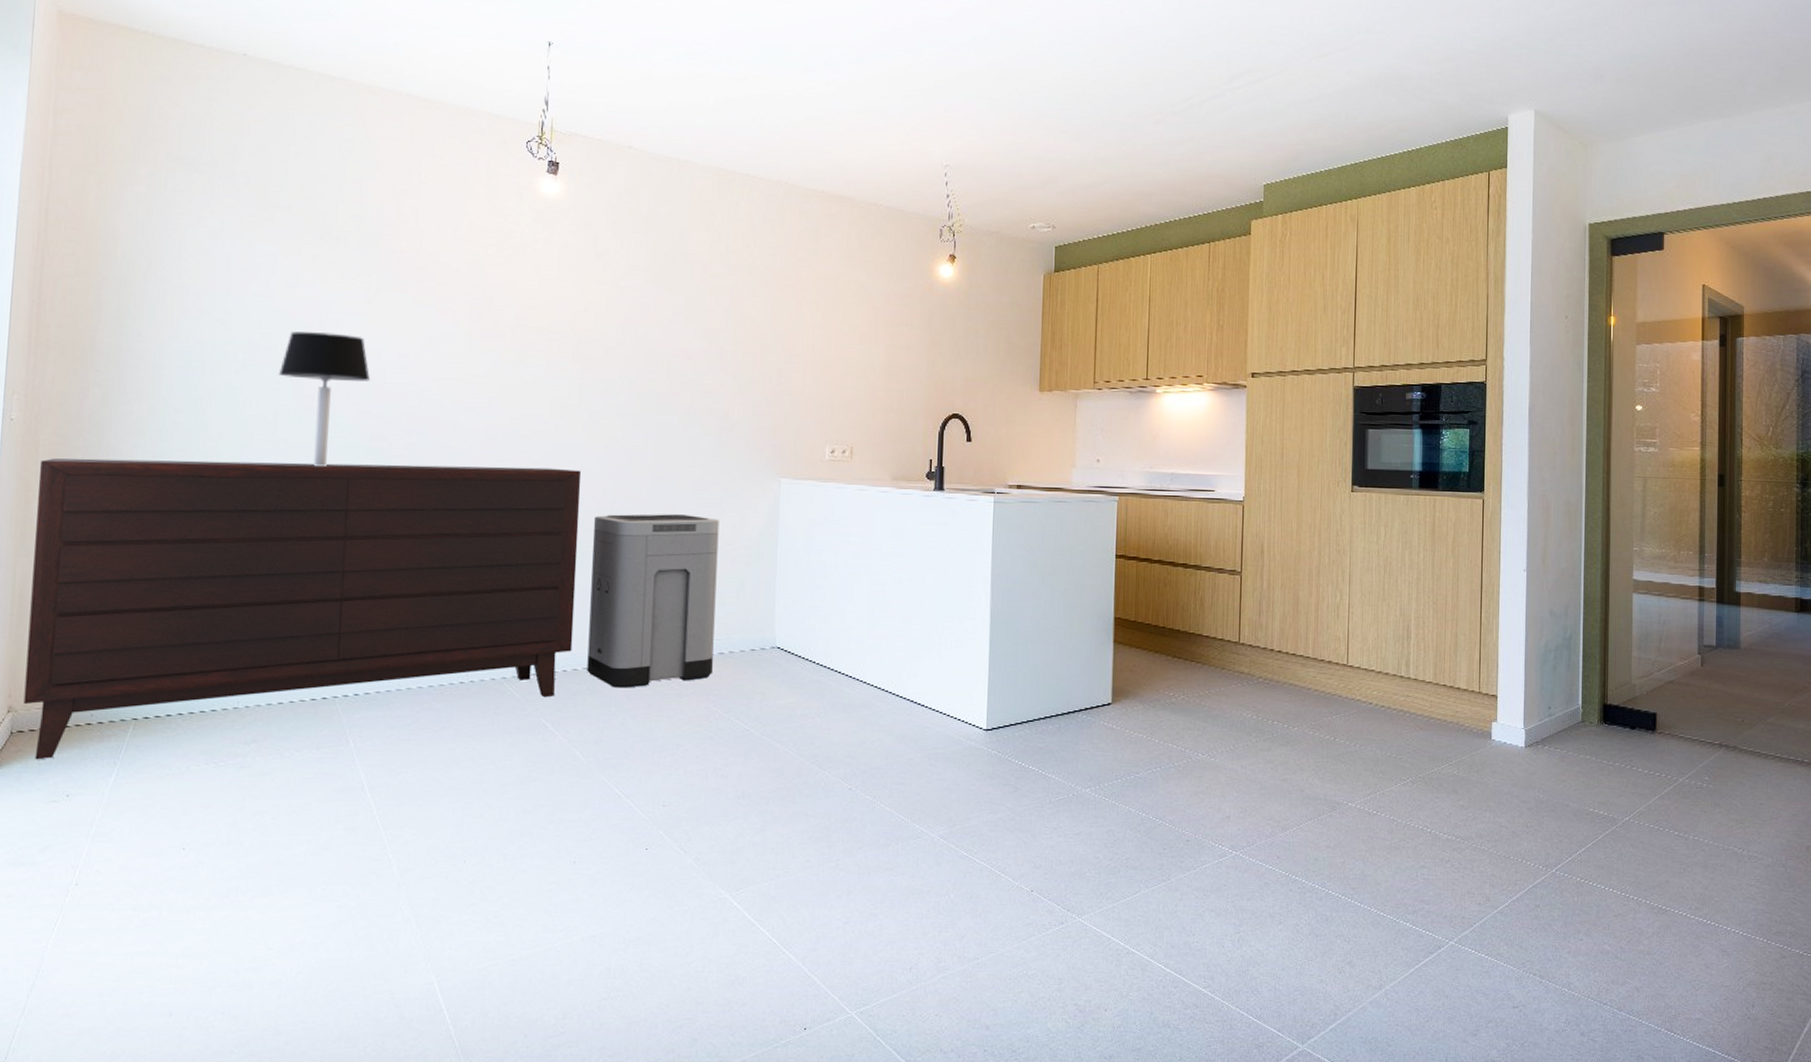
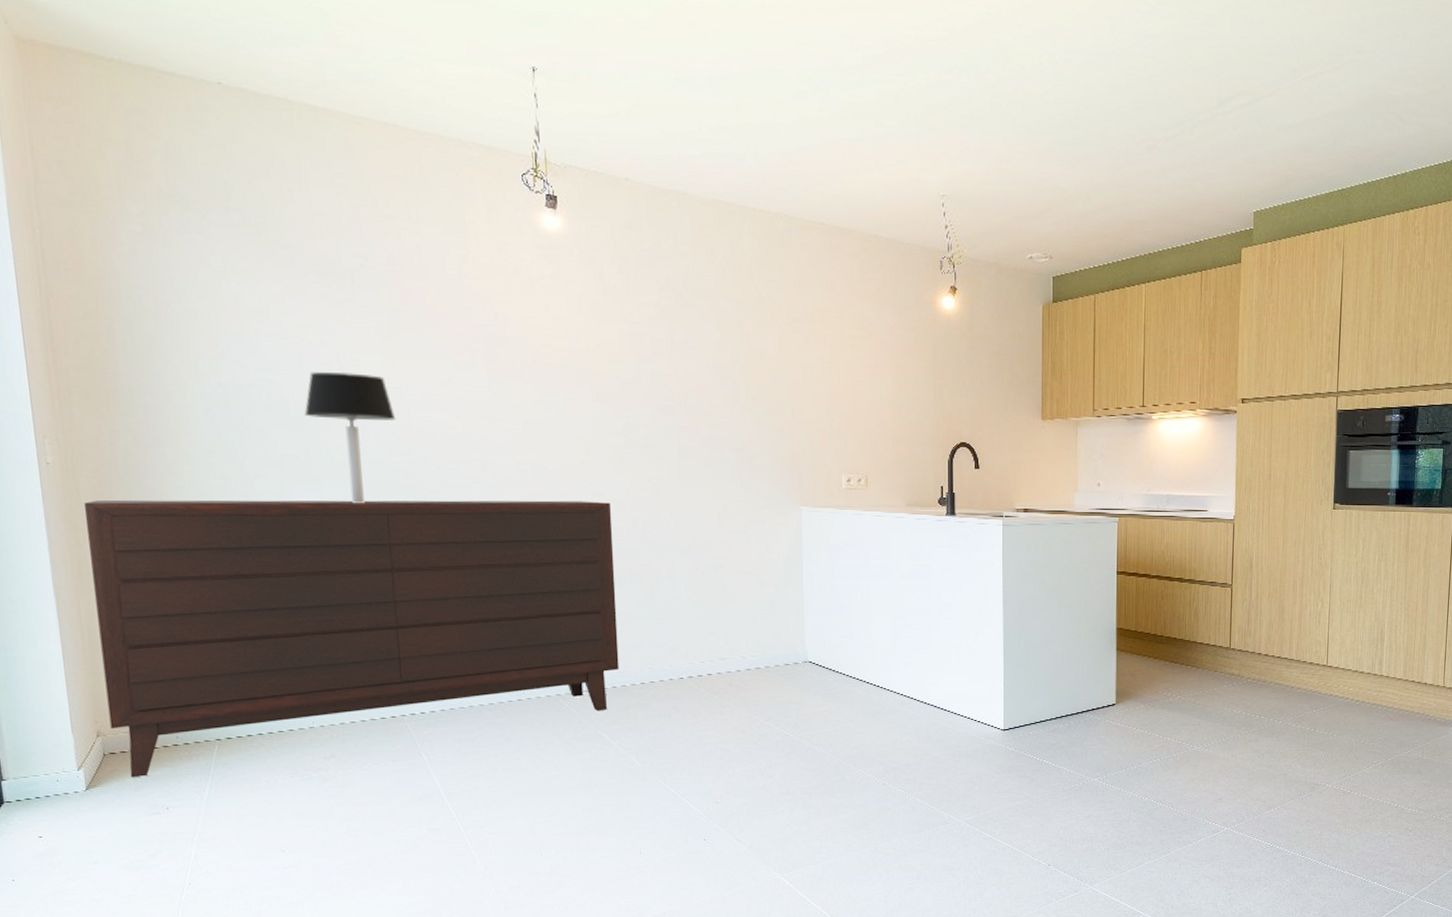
trash can: present [587,514,720,688] -> none [627,542,751,701]

